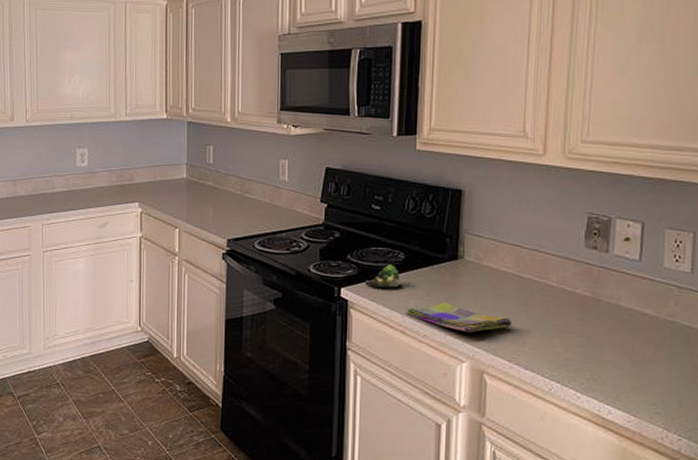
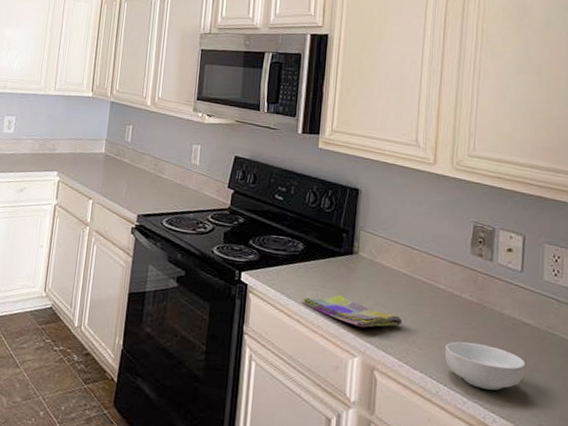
succulent plant: present [364,264,403,288] -> none [264,253,301,276]
cereal bowl: none [557,337,643,383] -> present [444,341,526,391]

